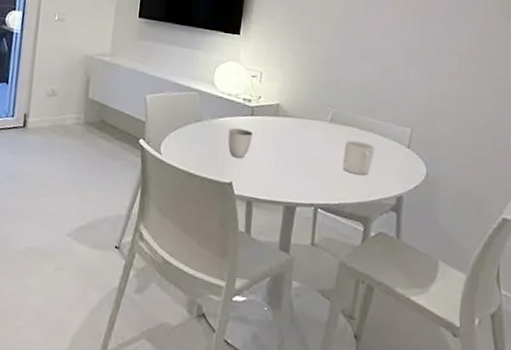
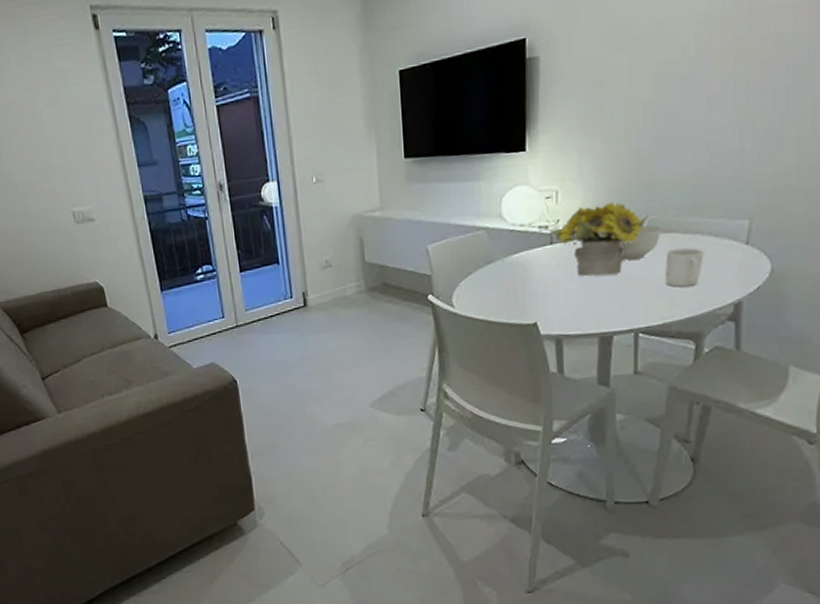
mug: present [227,128,253,158] -> none [525,261,554,295]
sunflower: none [251,89,334,153] -> present [548,202,650,277]
bowl: none [296,114,343,143] -> present [603,226,662,260]

